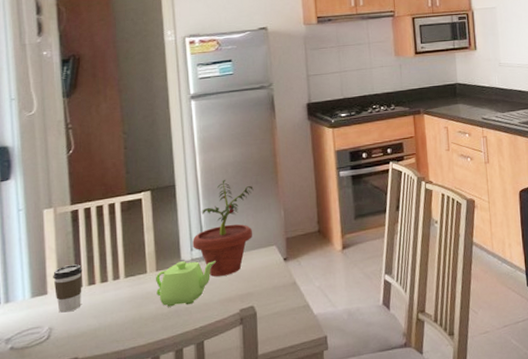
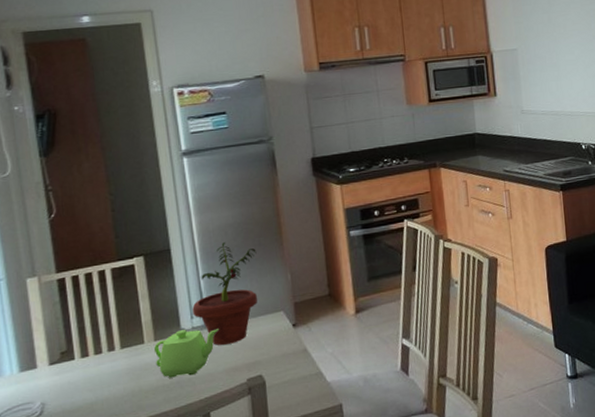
coffee cup: present [53,264,83,313] -> none [42,336,75,387]

